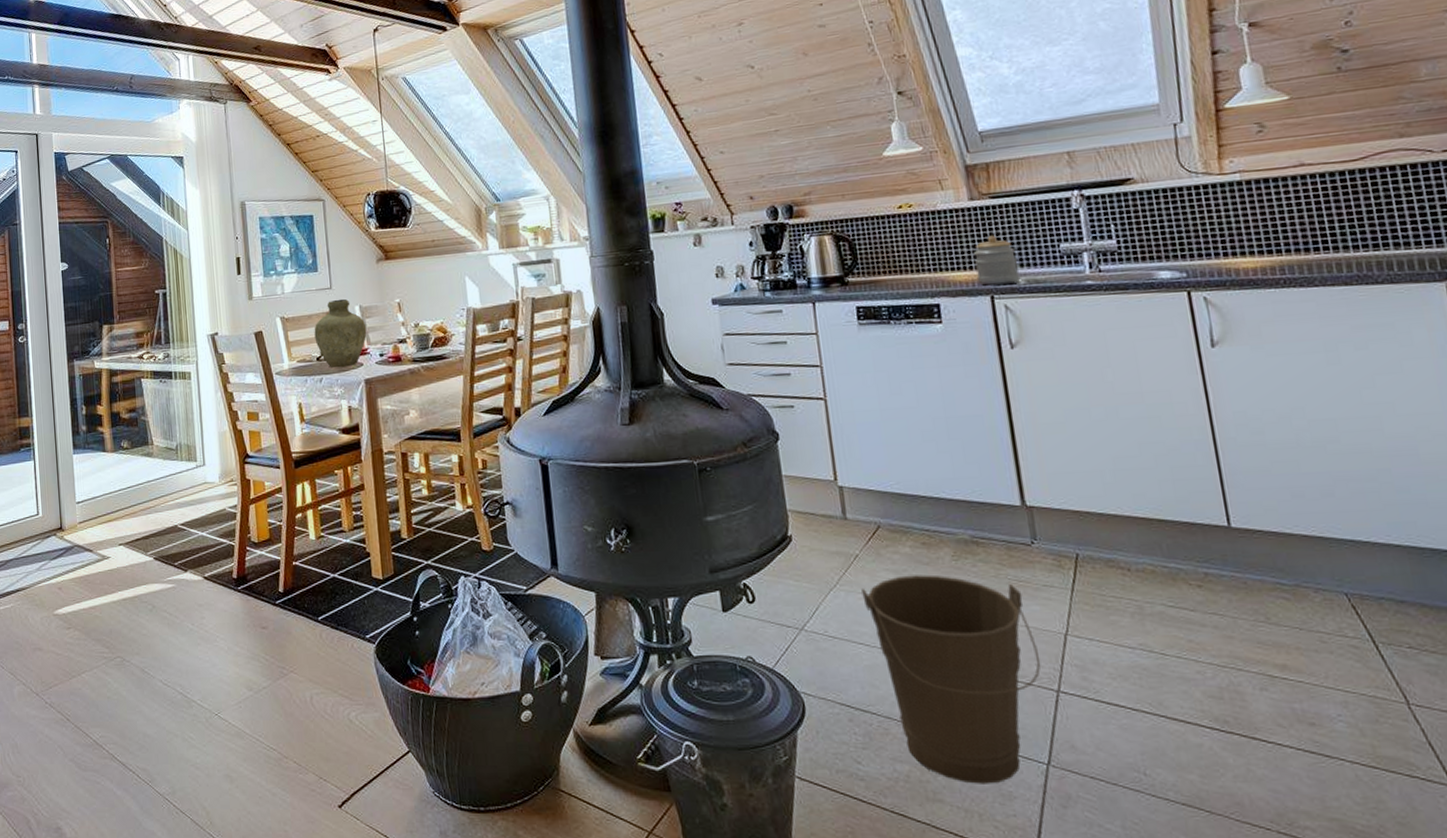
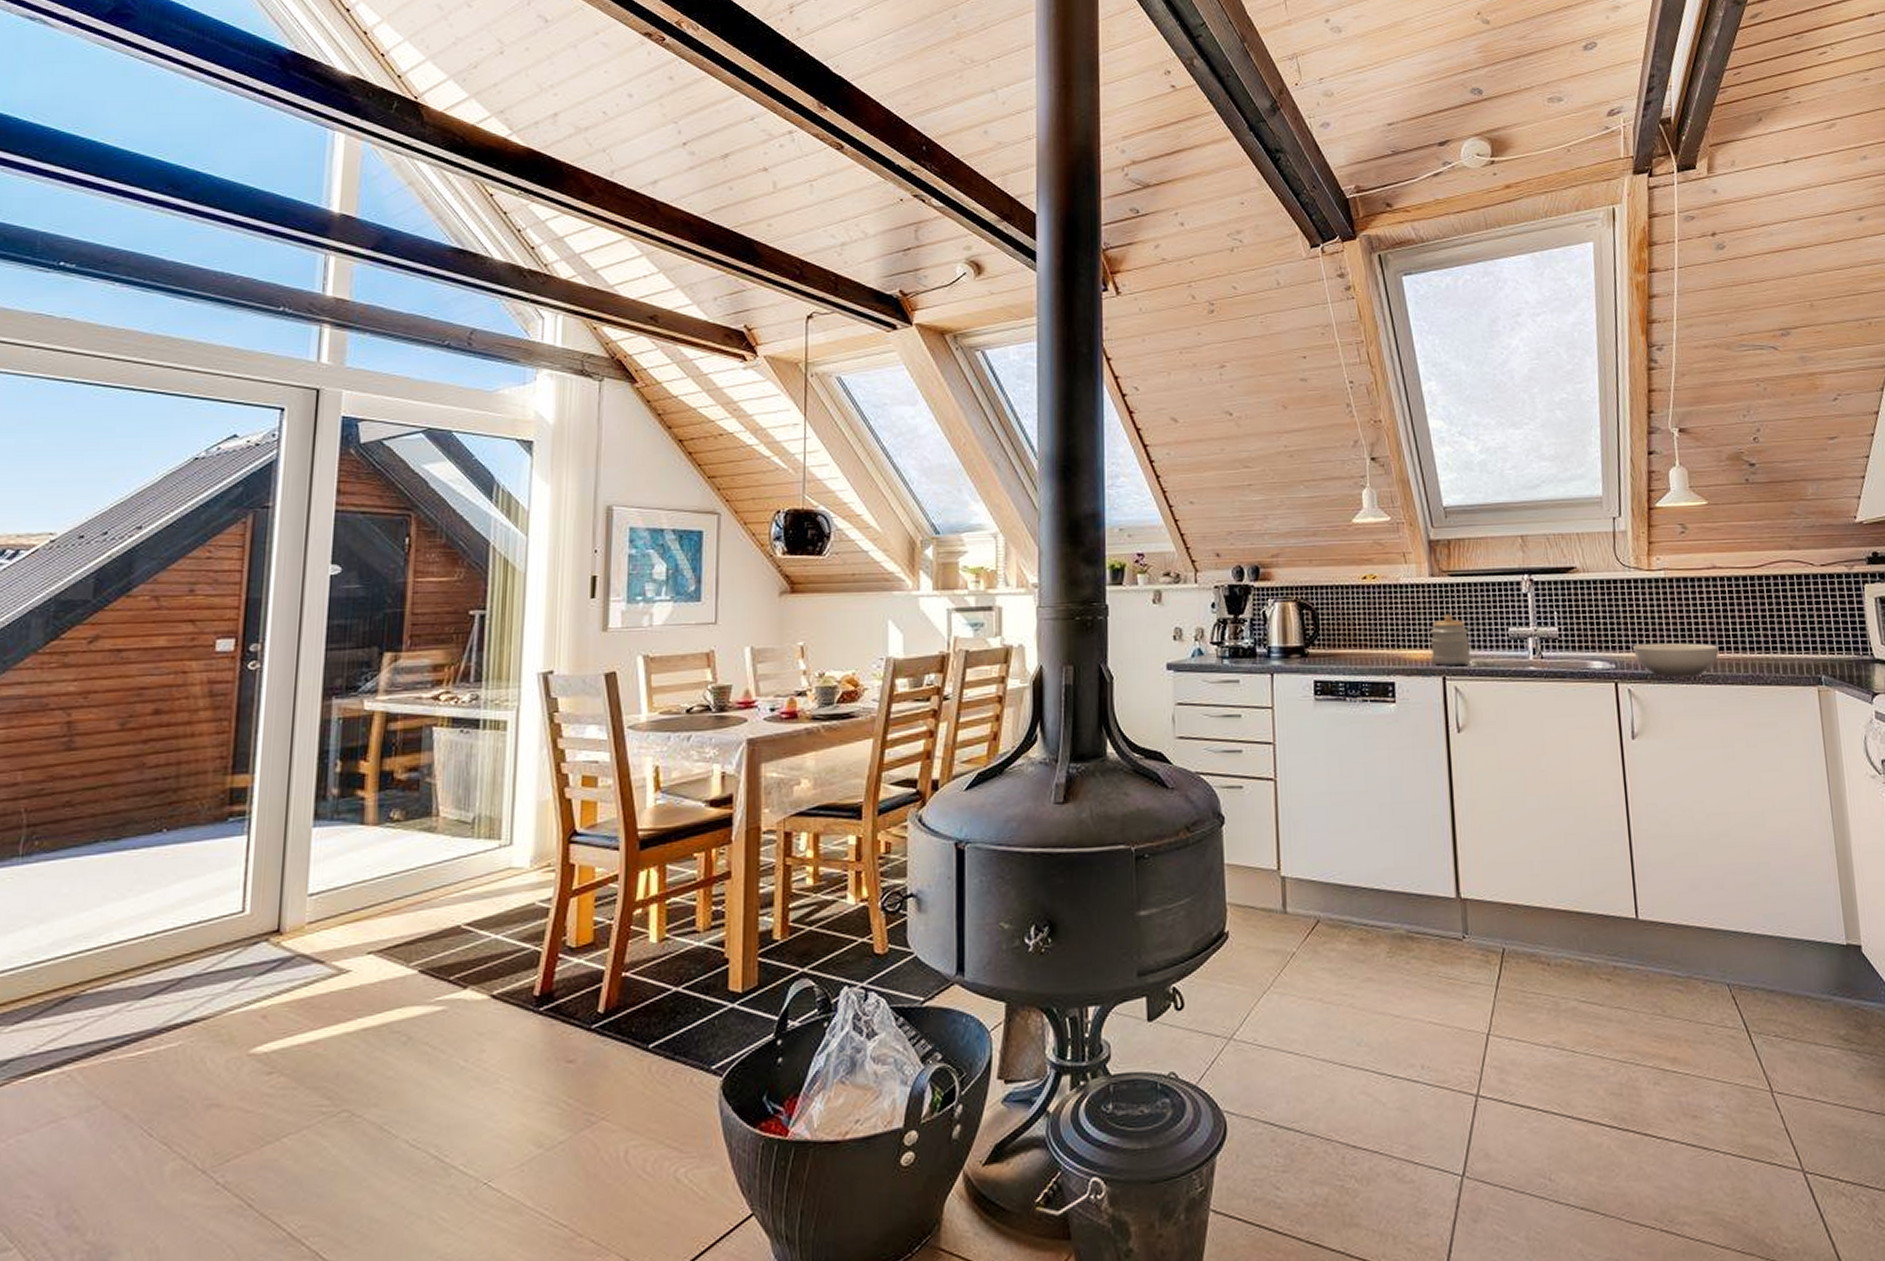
vase: present [314,298,367,368] -> none [687,637,757,724]
bucket: present [861,575,1041,784] -> none [1295,973,1463,1203]
bowl: none [1205,245,1314,283] -> present [1632,642,1719,678]

